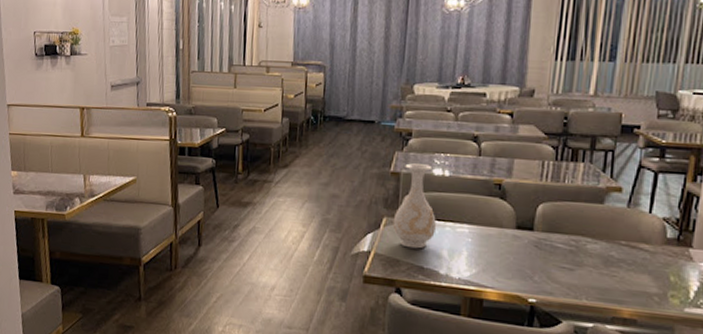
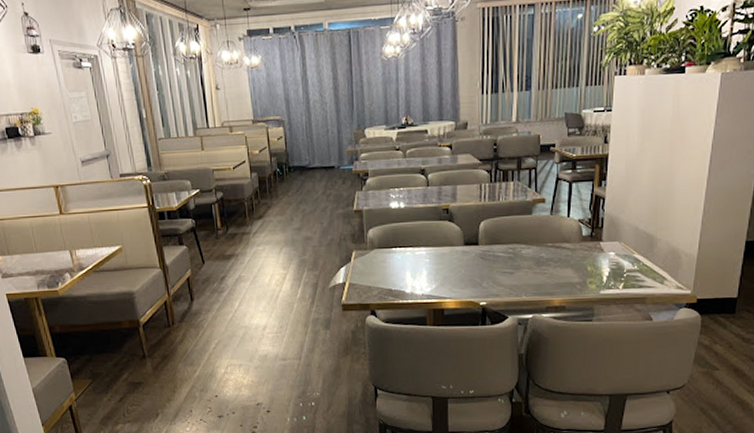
vase: present [392,163,436,249] -> none [361,200,398,275]

